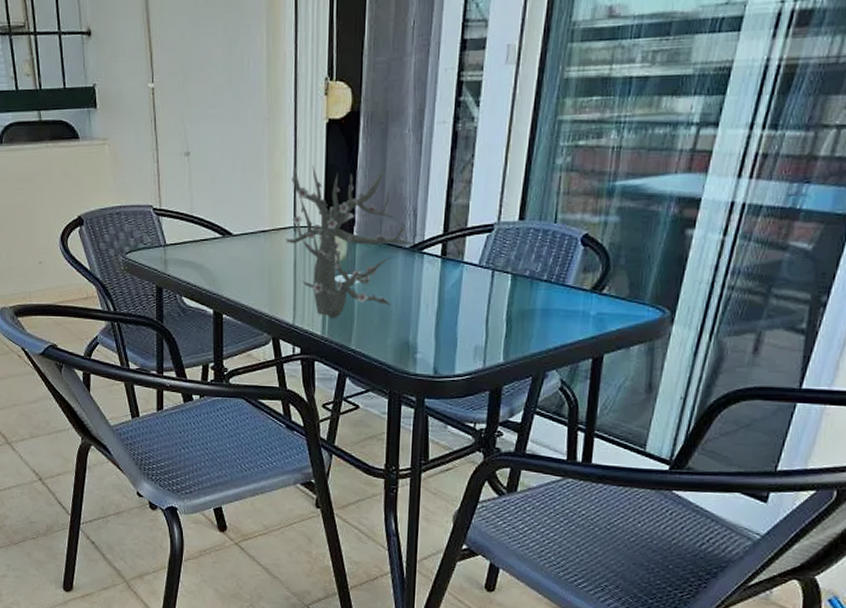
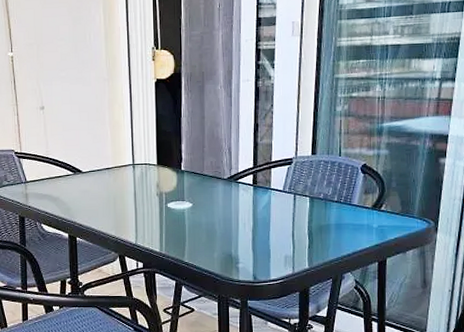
plant: present [285,164,417,318] -> none [126,114,233,237]

